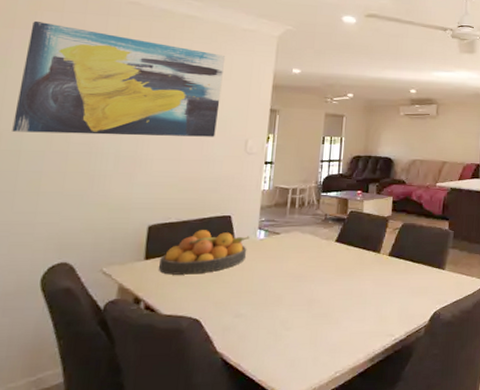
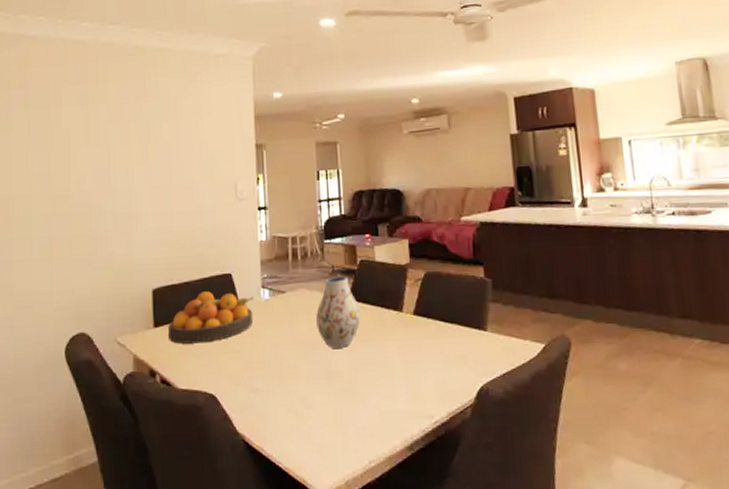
wall art: present [12,20,226,137] -> none [21,79,204,198]
vase: none [304,223,345,281] -> present [316,276,361,348]

